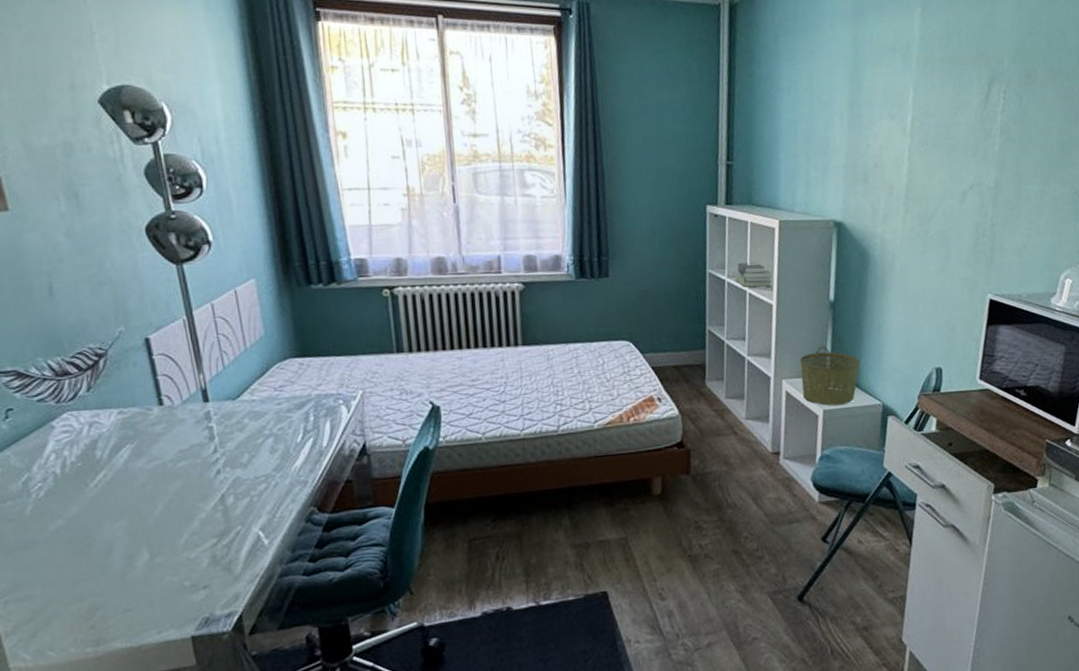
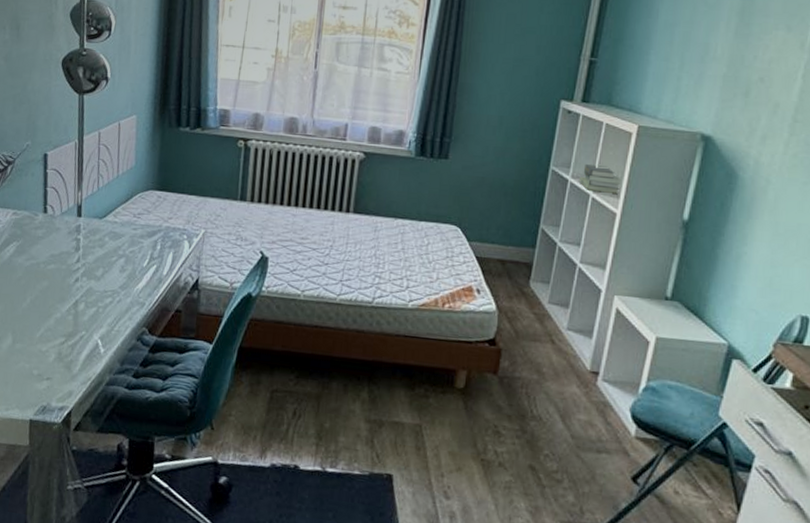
basket: present [799,346,861,406] -> none [635,267,709,336]

